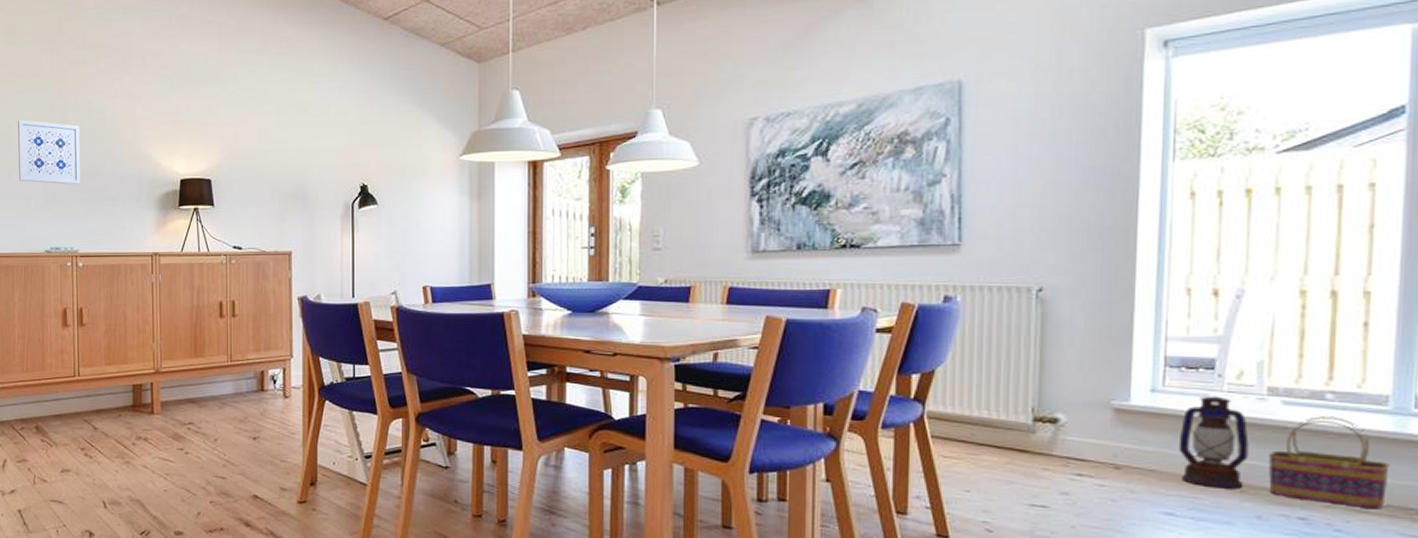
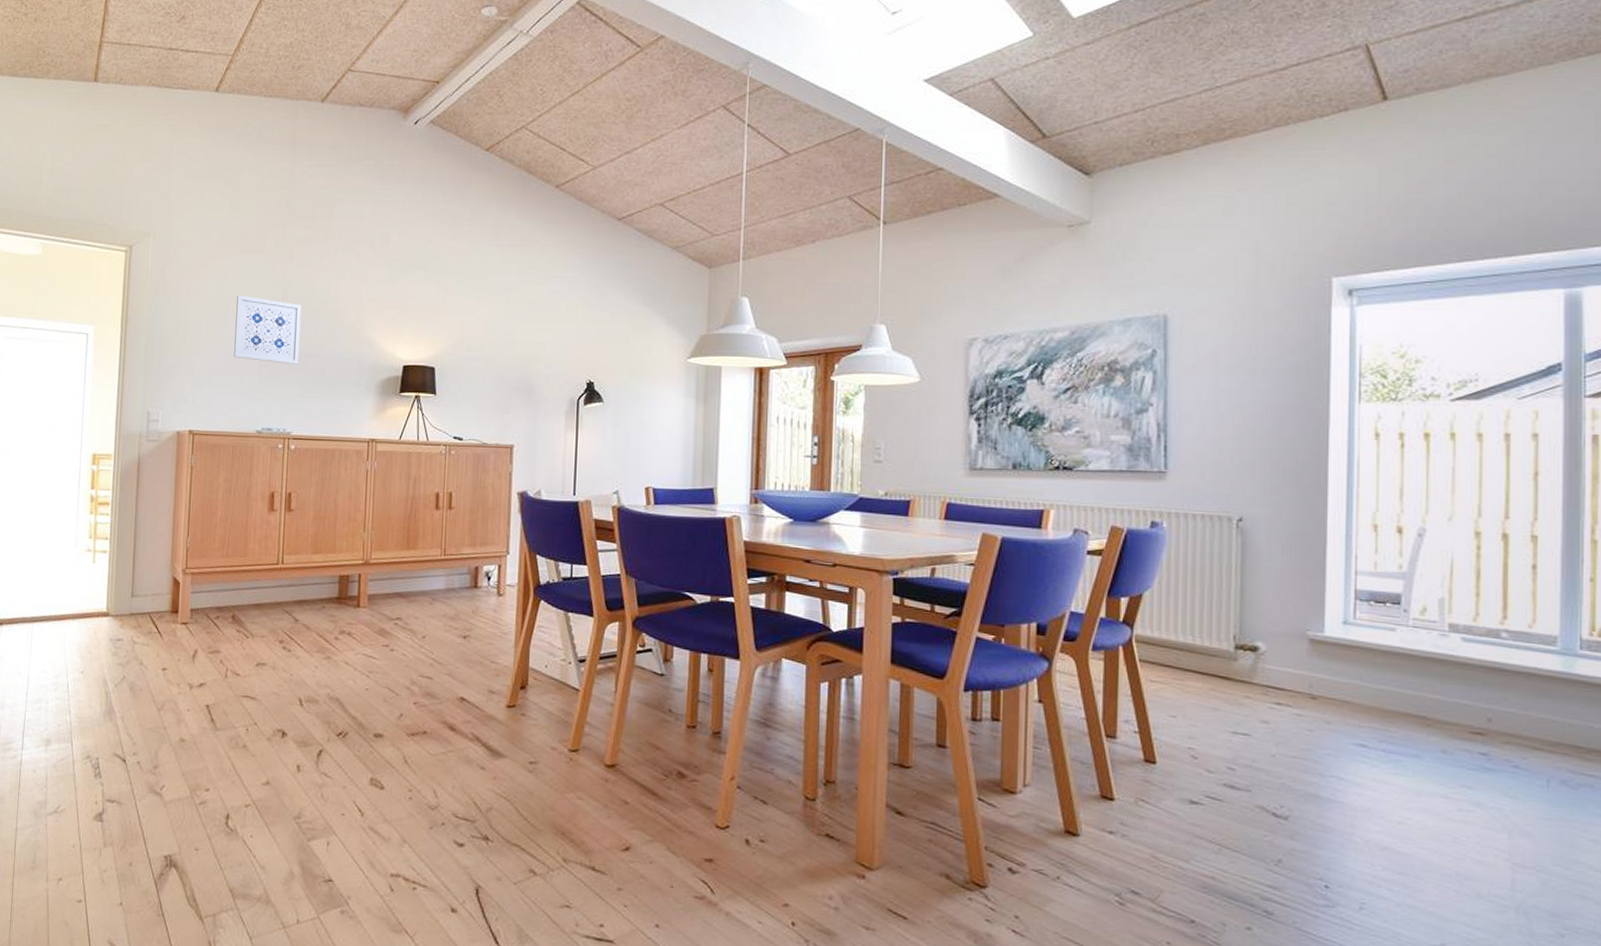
lantern: present [1178,396,1249,489] -> none [1369,630,1433,723]
basket: present [1267,416,1390,510] -> none [1450,654,1560,747]

